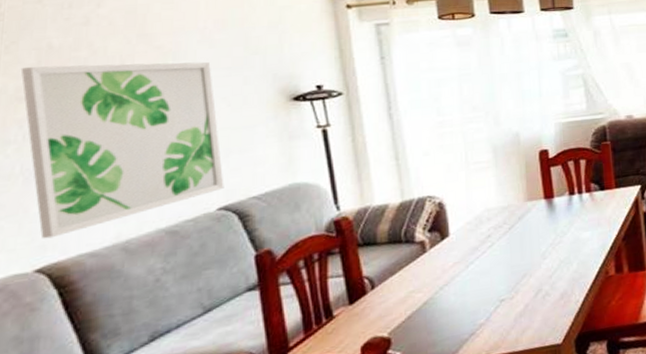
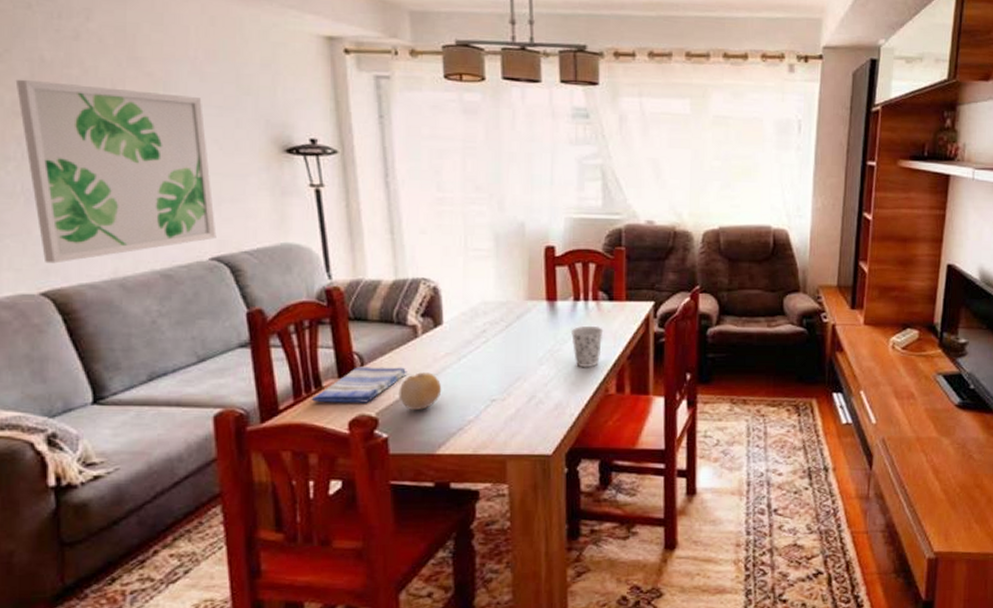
dish towel: none [322,283,418,333] -> present [311,367,407,403]
fruit: none [410,284,452,324] -> present [398,372,442,410]
cup: none [570,214,599,256] -> present [571,325,604,368]

